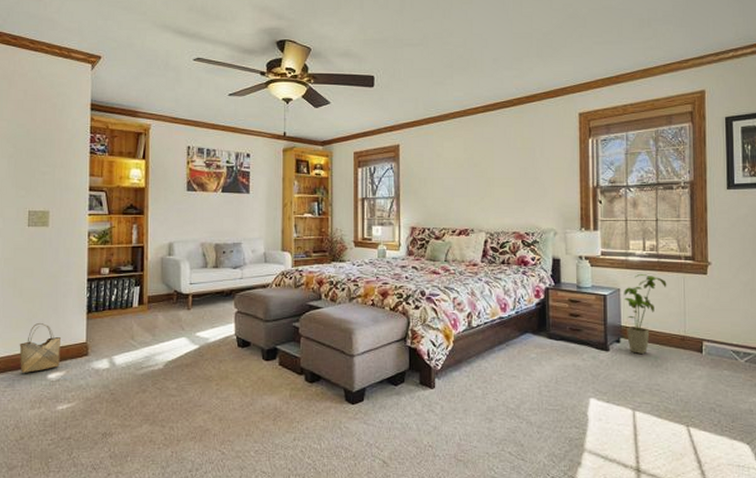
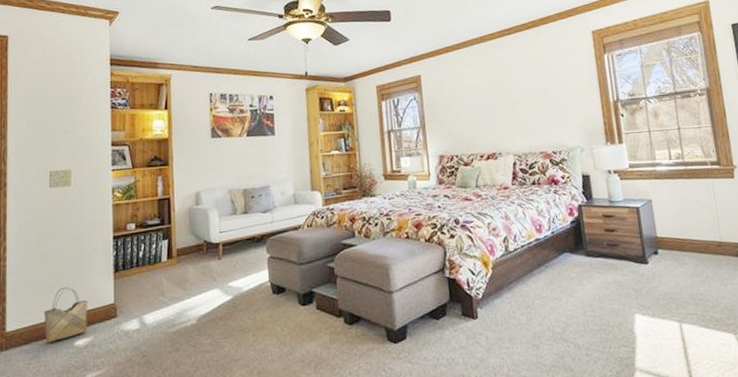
house plant: present [624,273,667,354] -> none [655,182,697,264]

